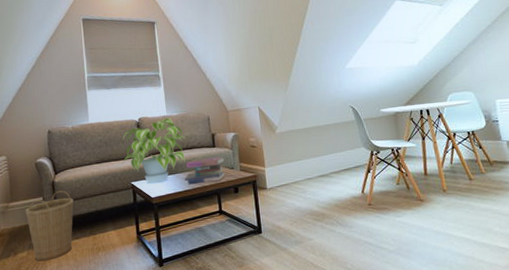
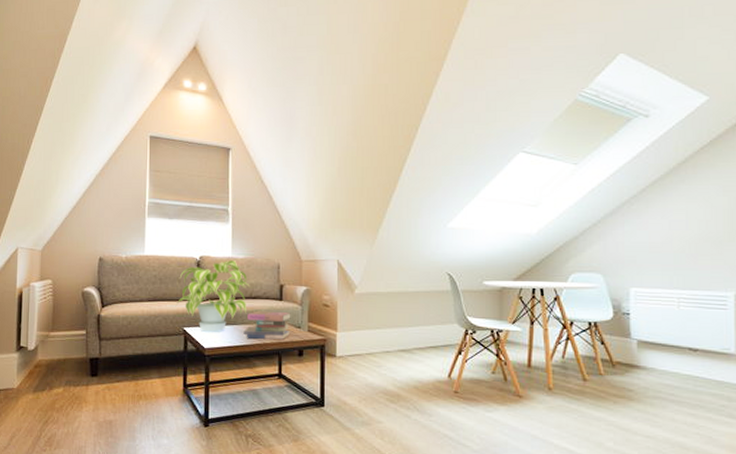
basket: present [25,190,74,262] -> none [66,326,119,401]

